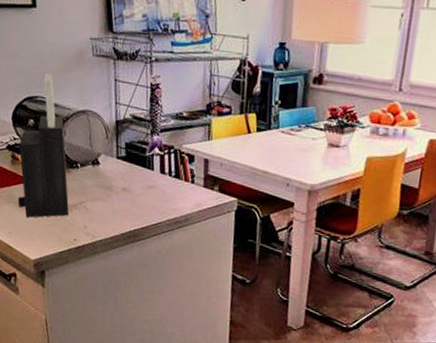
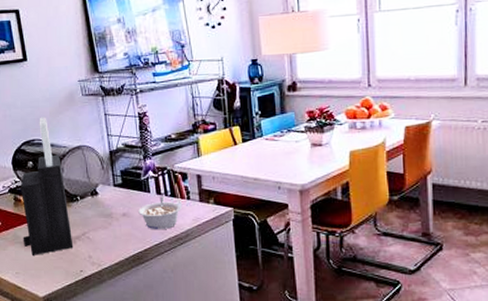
legume: none [139,176,185,210] -> present [138,196,182,229]

